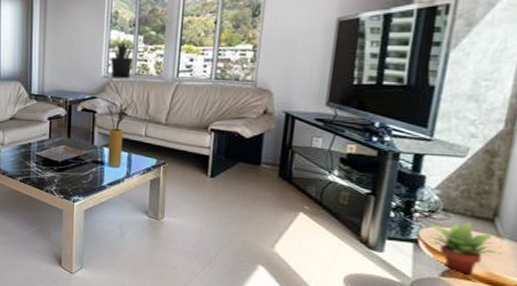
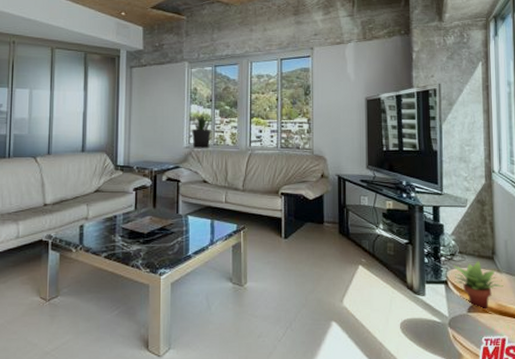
vase: present [107,98,133,168] -> none [190,167,213,236]

